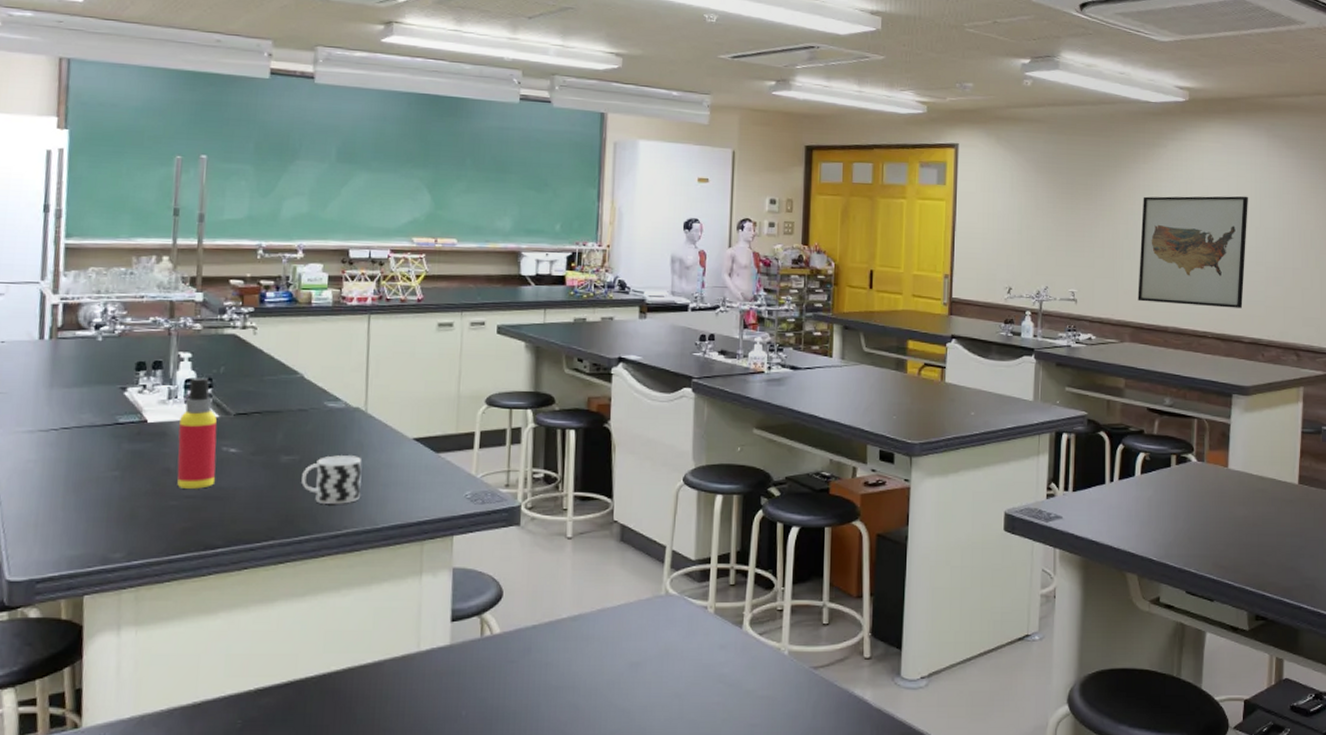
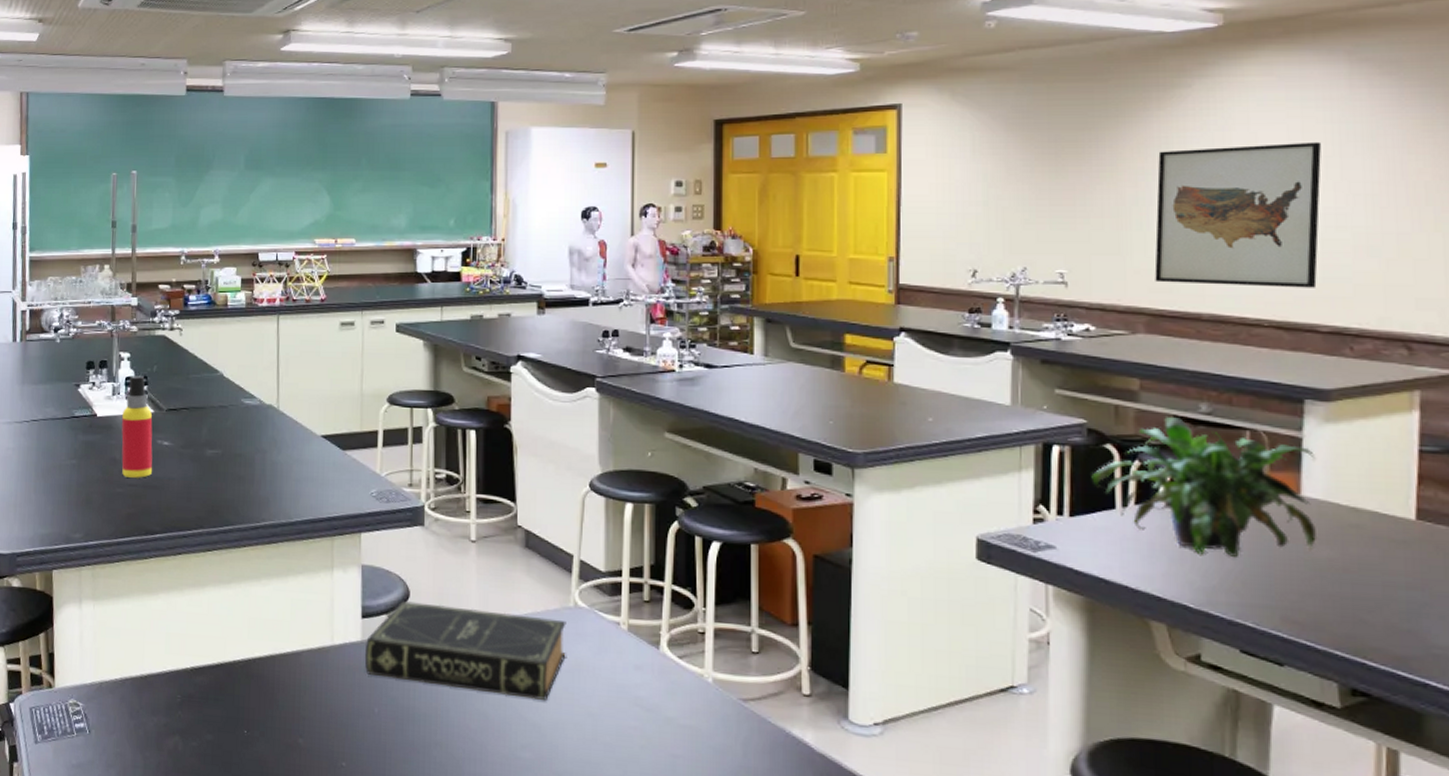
cup: present [301,455,362,504] -> none [224,450,276,497]
book: none [453,601,658,686] -> present [365,601,566,700]
potted plant: none [1089,408,1239,519] -> present [1091,416,1318,557]

